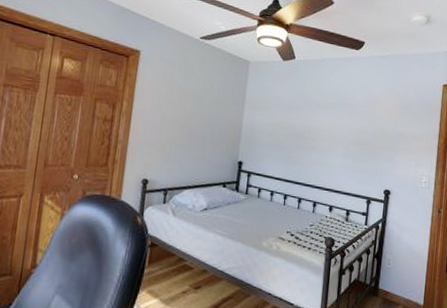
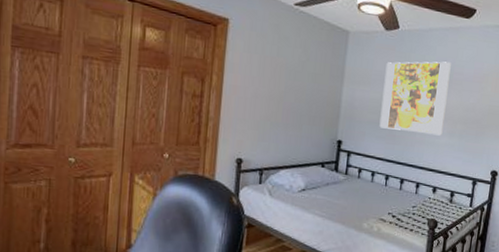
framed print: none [277,88,343,157] -> present [379,61,451,136]

